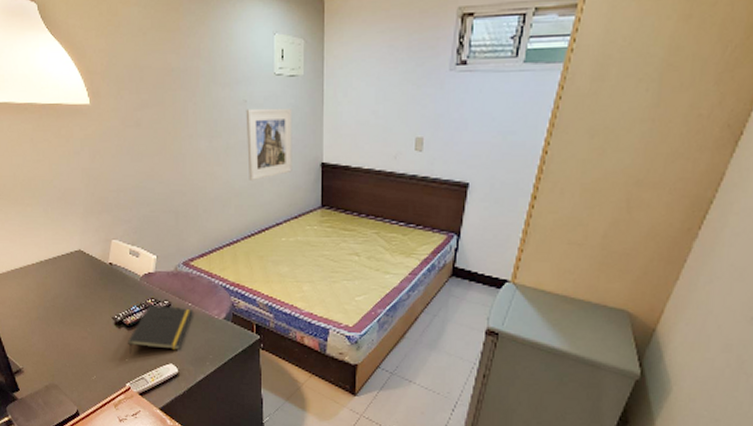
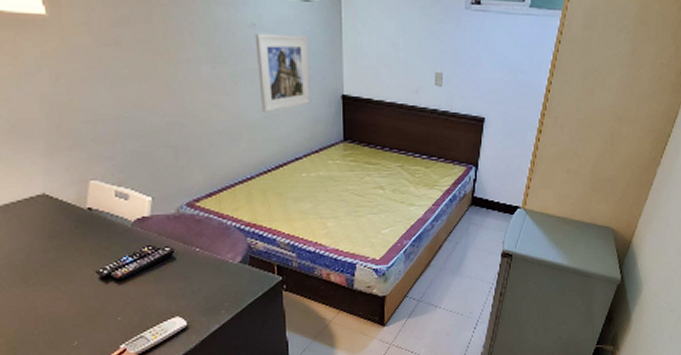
notepad: present [128,305,193,354] -> none [119,253,202,311]

